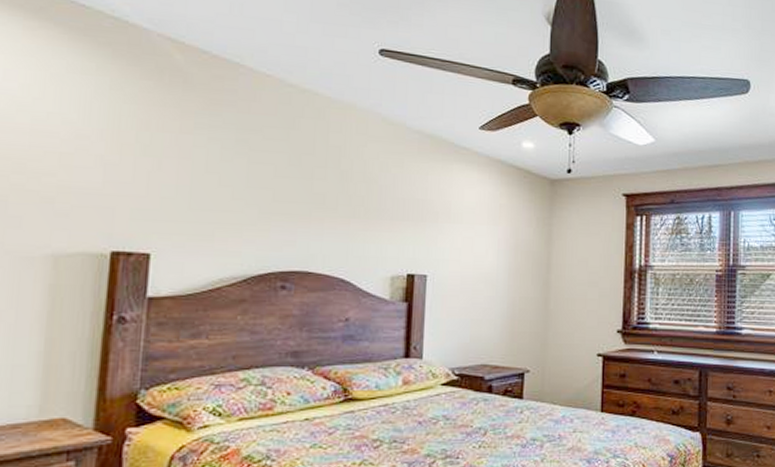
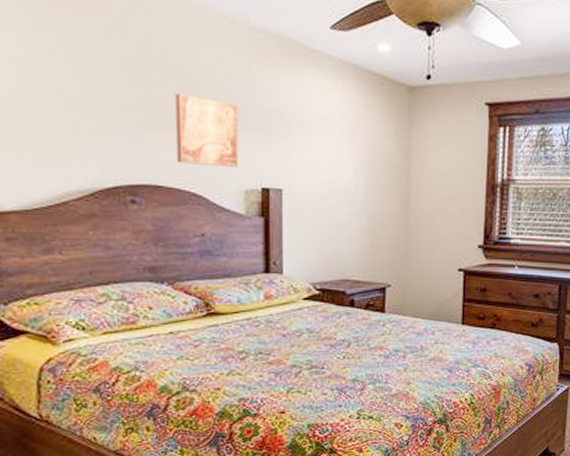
wall art: none [328,186,390,255] -> present [175,93,239,168]

